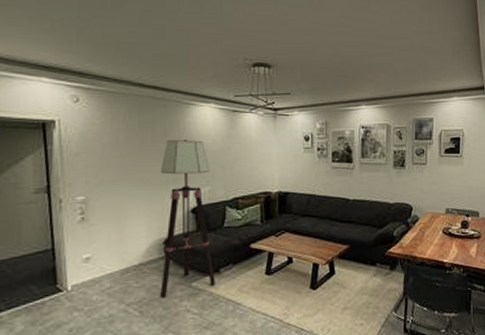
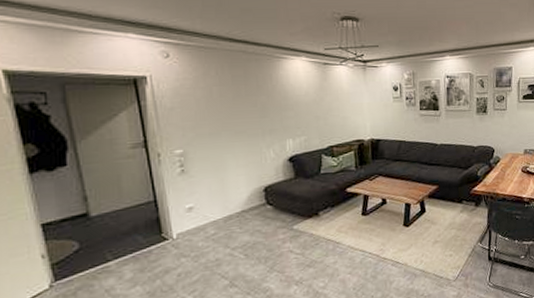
floor lamp: present [160,139,216,297] -> none [256,91,316,241]

